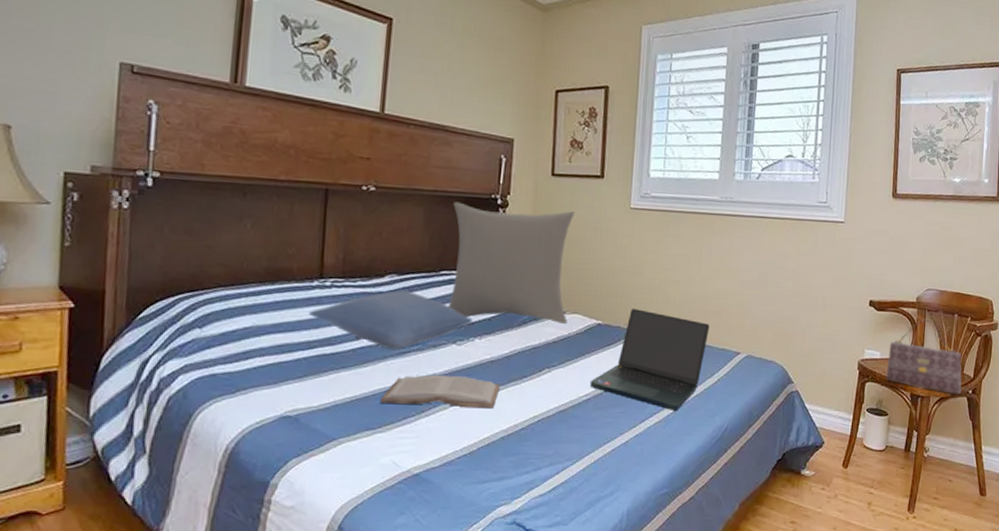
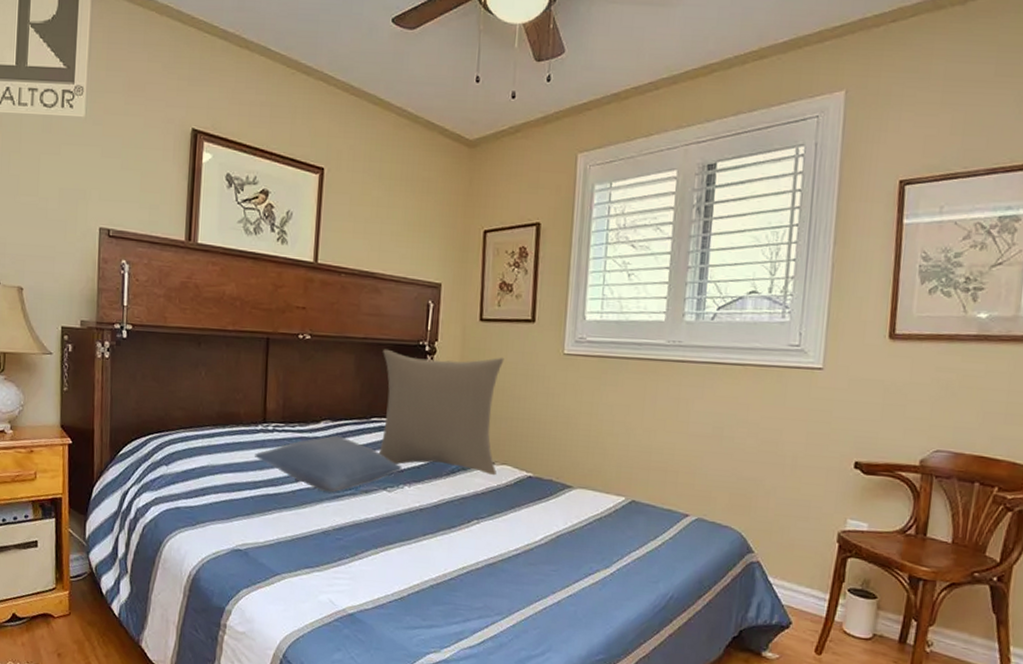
book: present [379,374,501,409] -> none [317,519,430,557]
laptop: present [589,308,710,410] -> none [520,461,653,573]
handbag: present [885,319,962,395] -> none [874,486,984,582]

